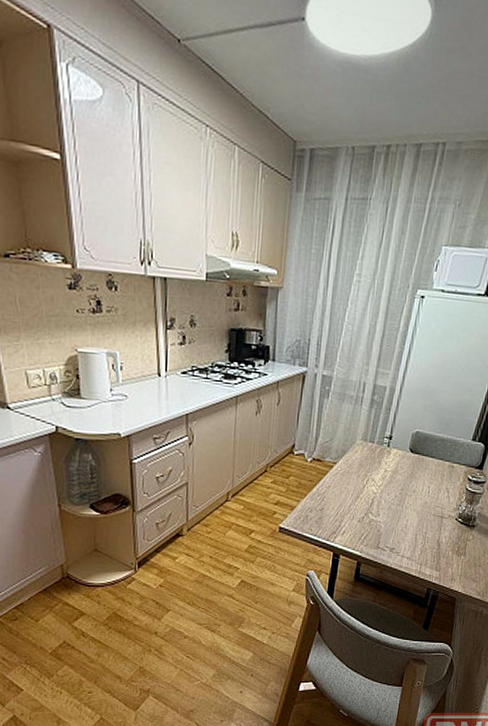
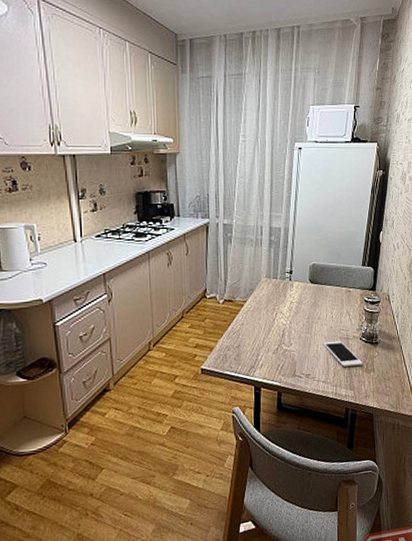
cell phone: none [413,517,455,547] -> present [322,340,363,367]

